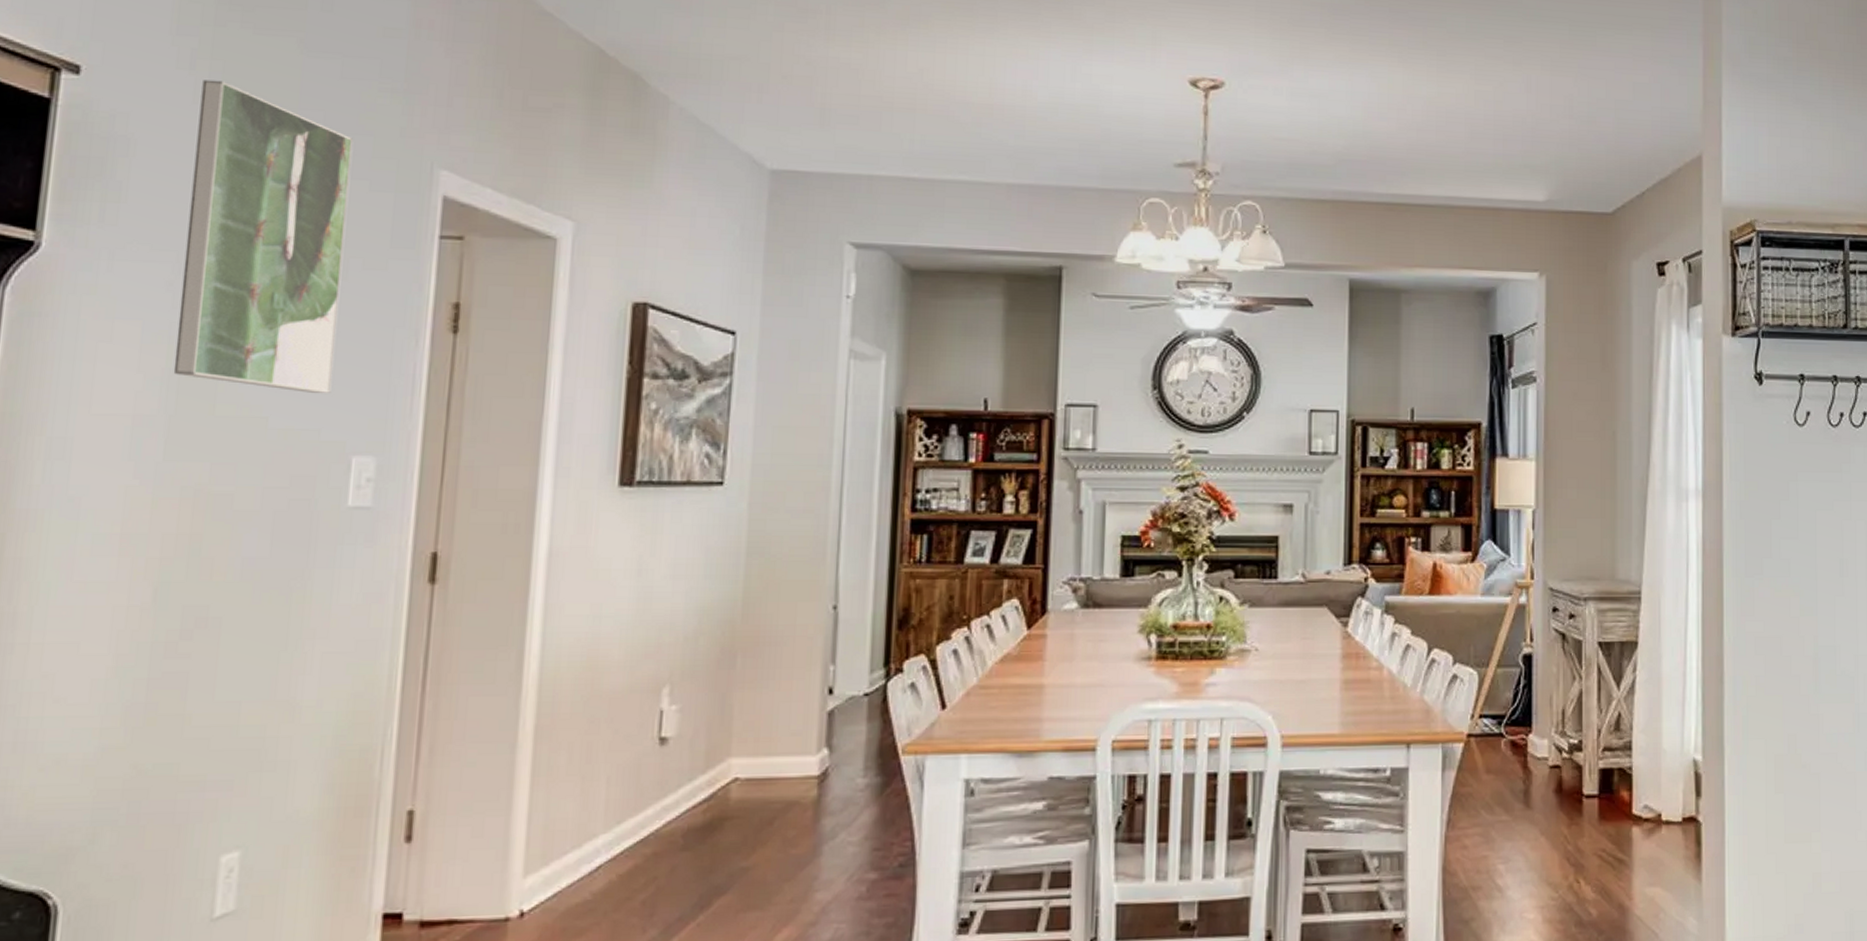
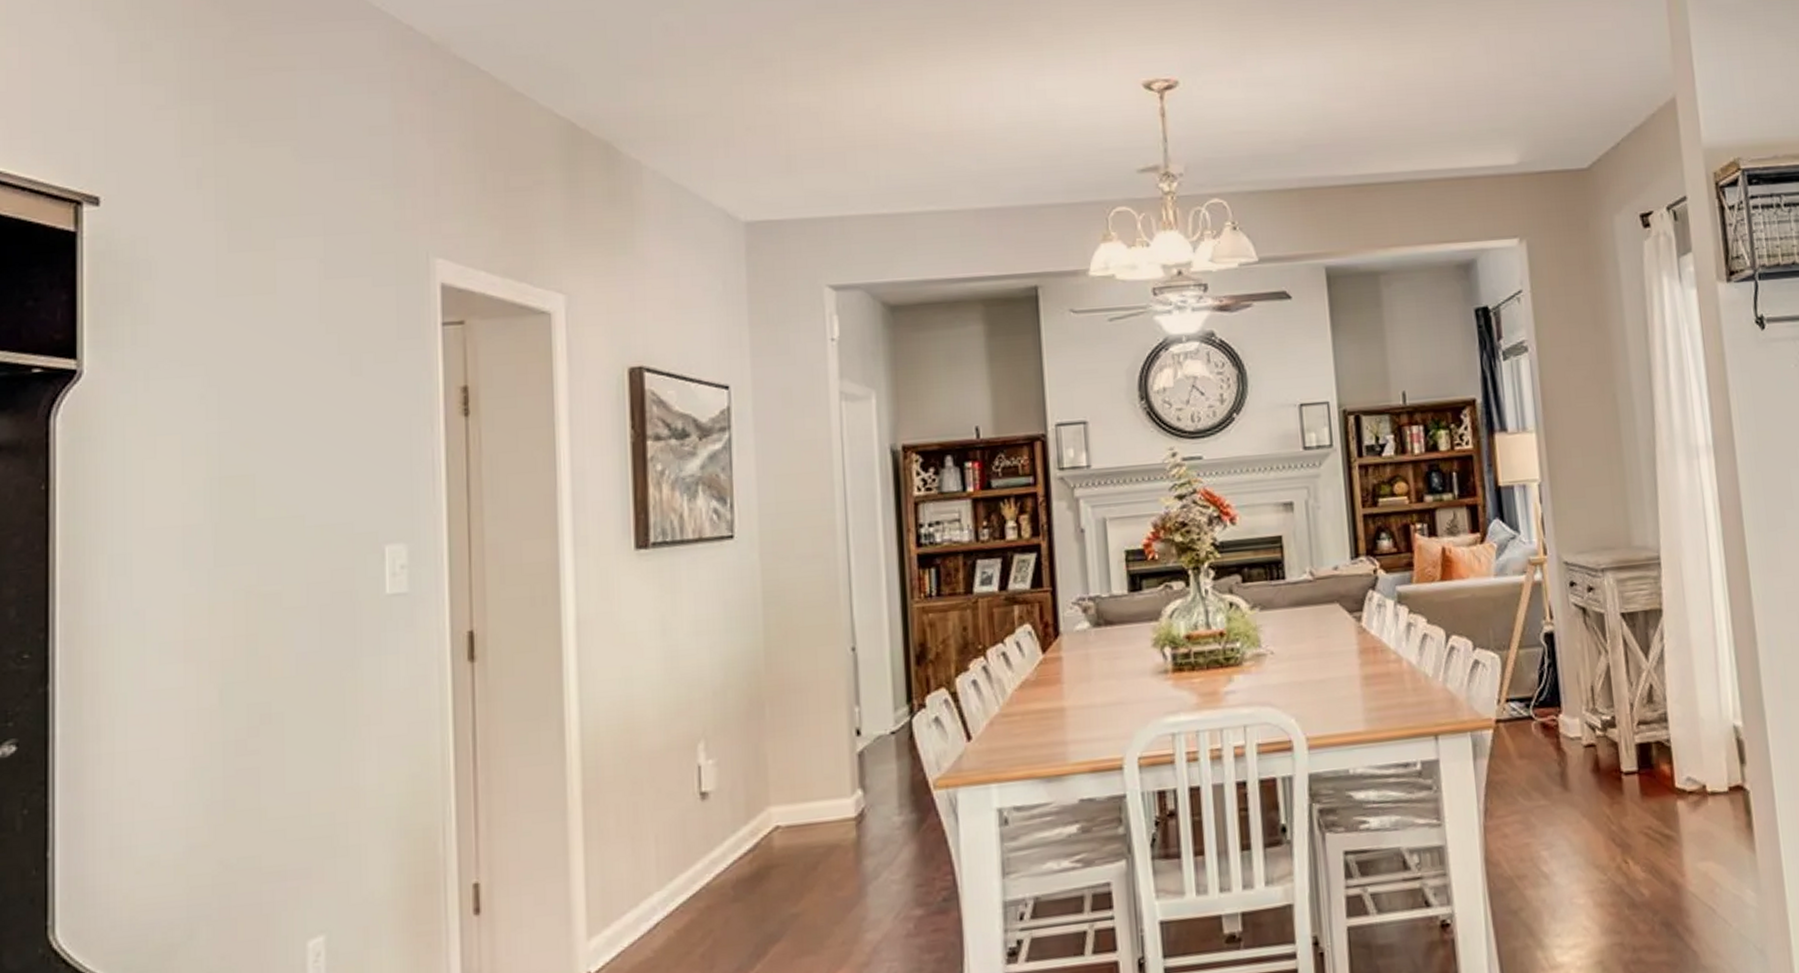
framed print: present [173,79,353,393] -> none [210,196,359,488]

